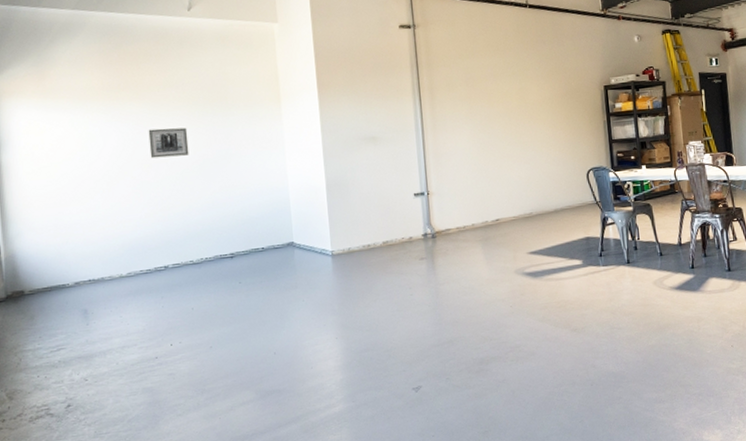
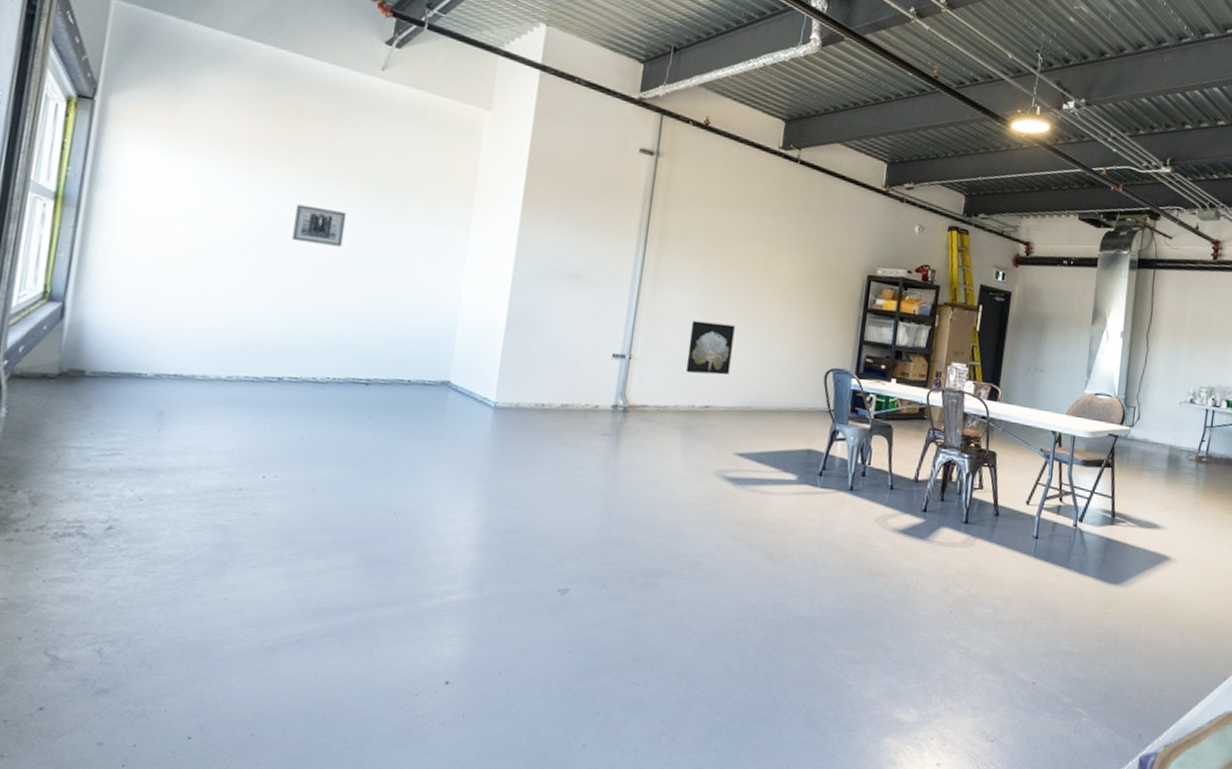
wall art: none [470,150,510,196] -> present [685,320,735,375]

